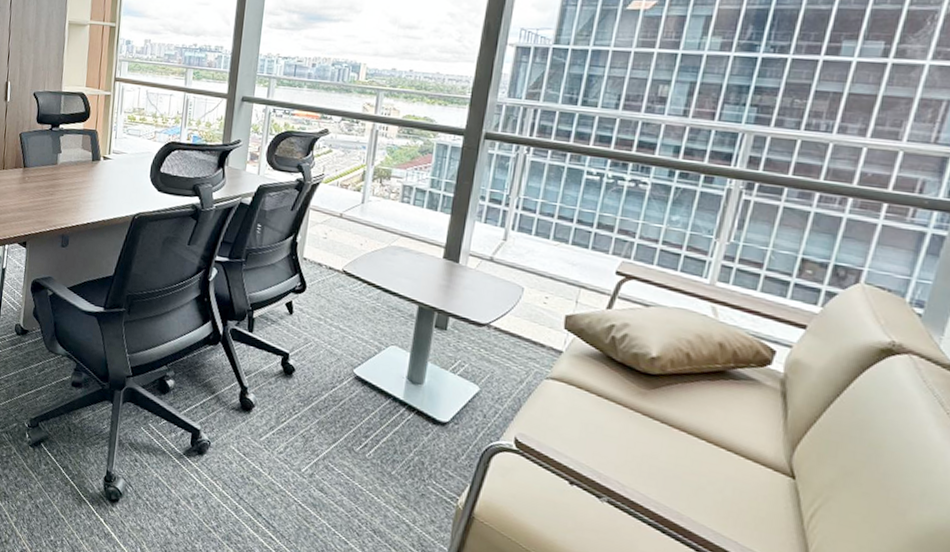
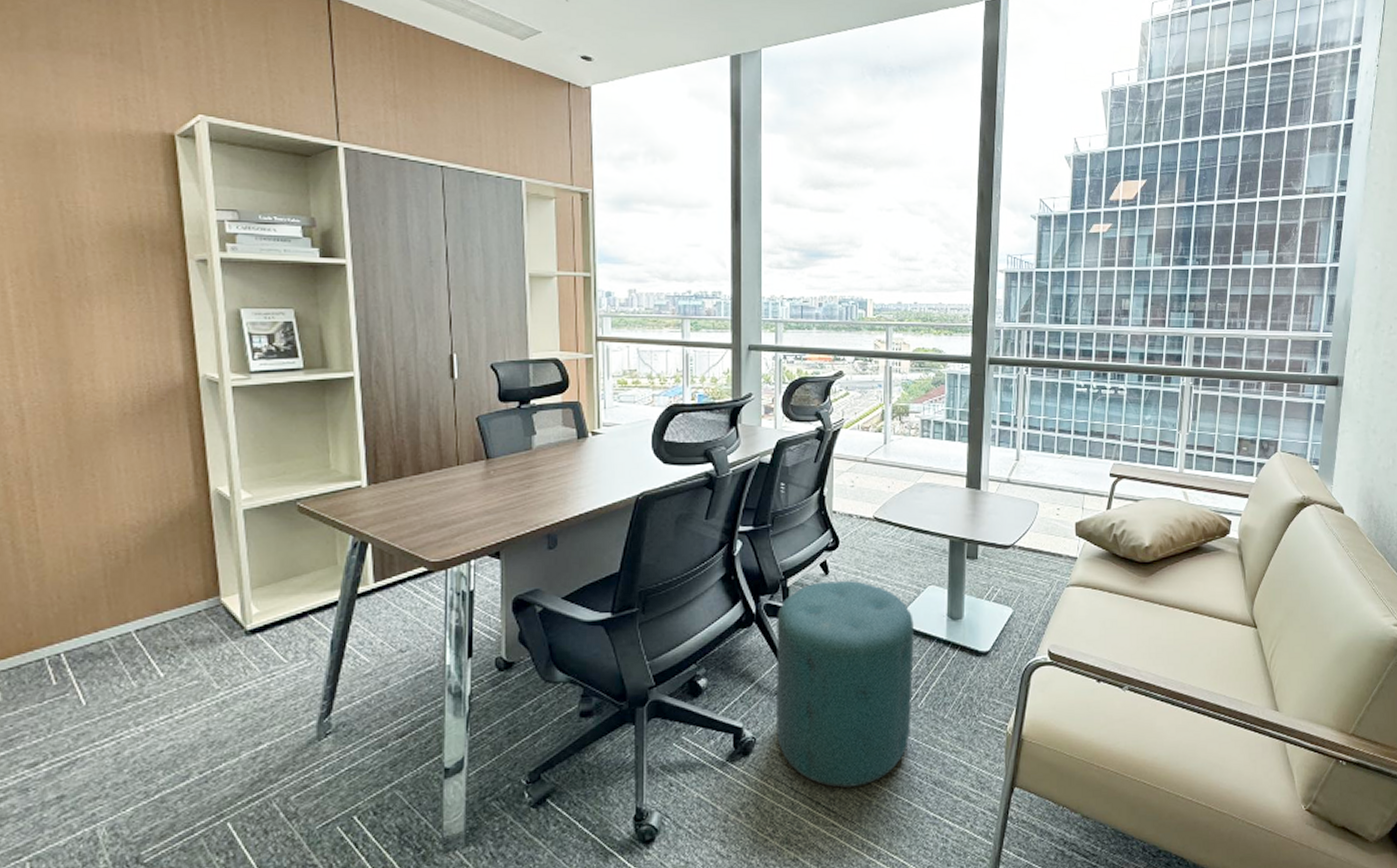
ottoman: none [229,319,371,513] -> present [777,581,914,788]

